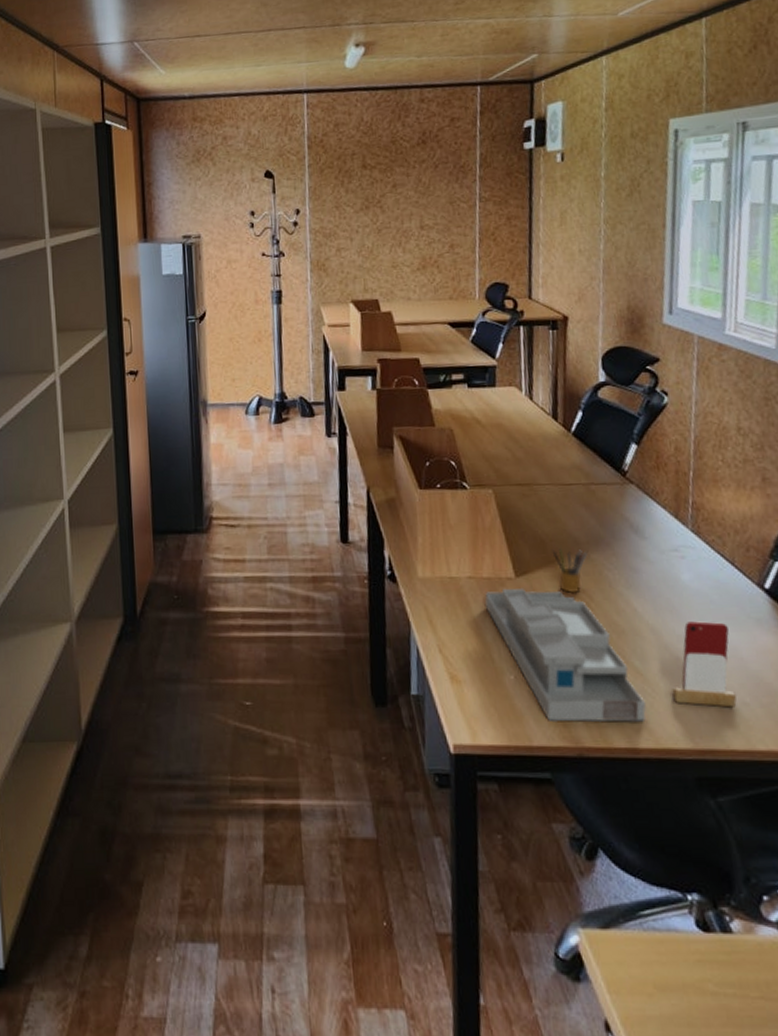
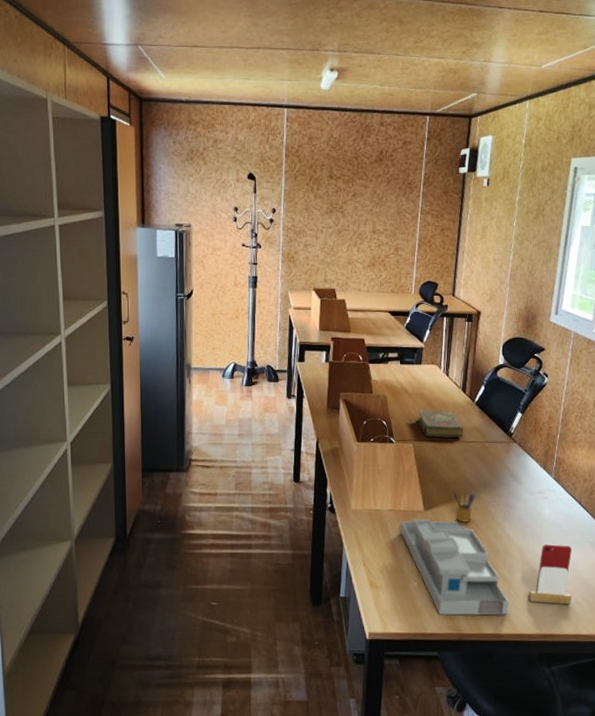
book: none [496,444,560,480] -> present [417,410,463,438]

